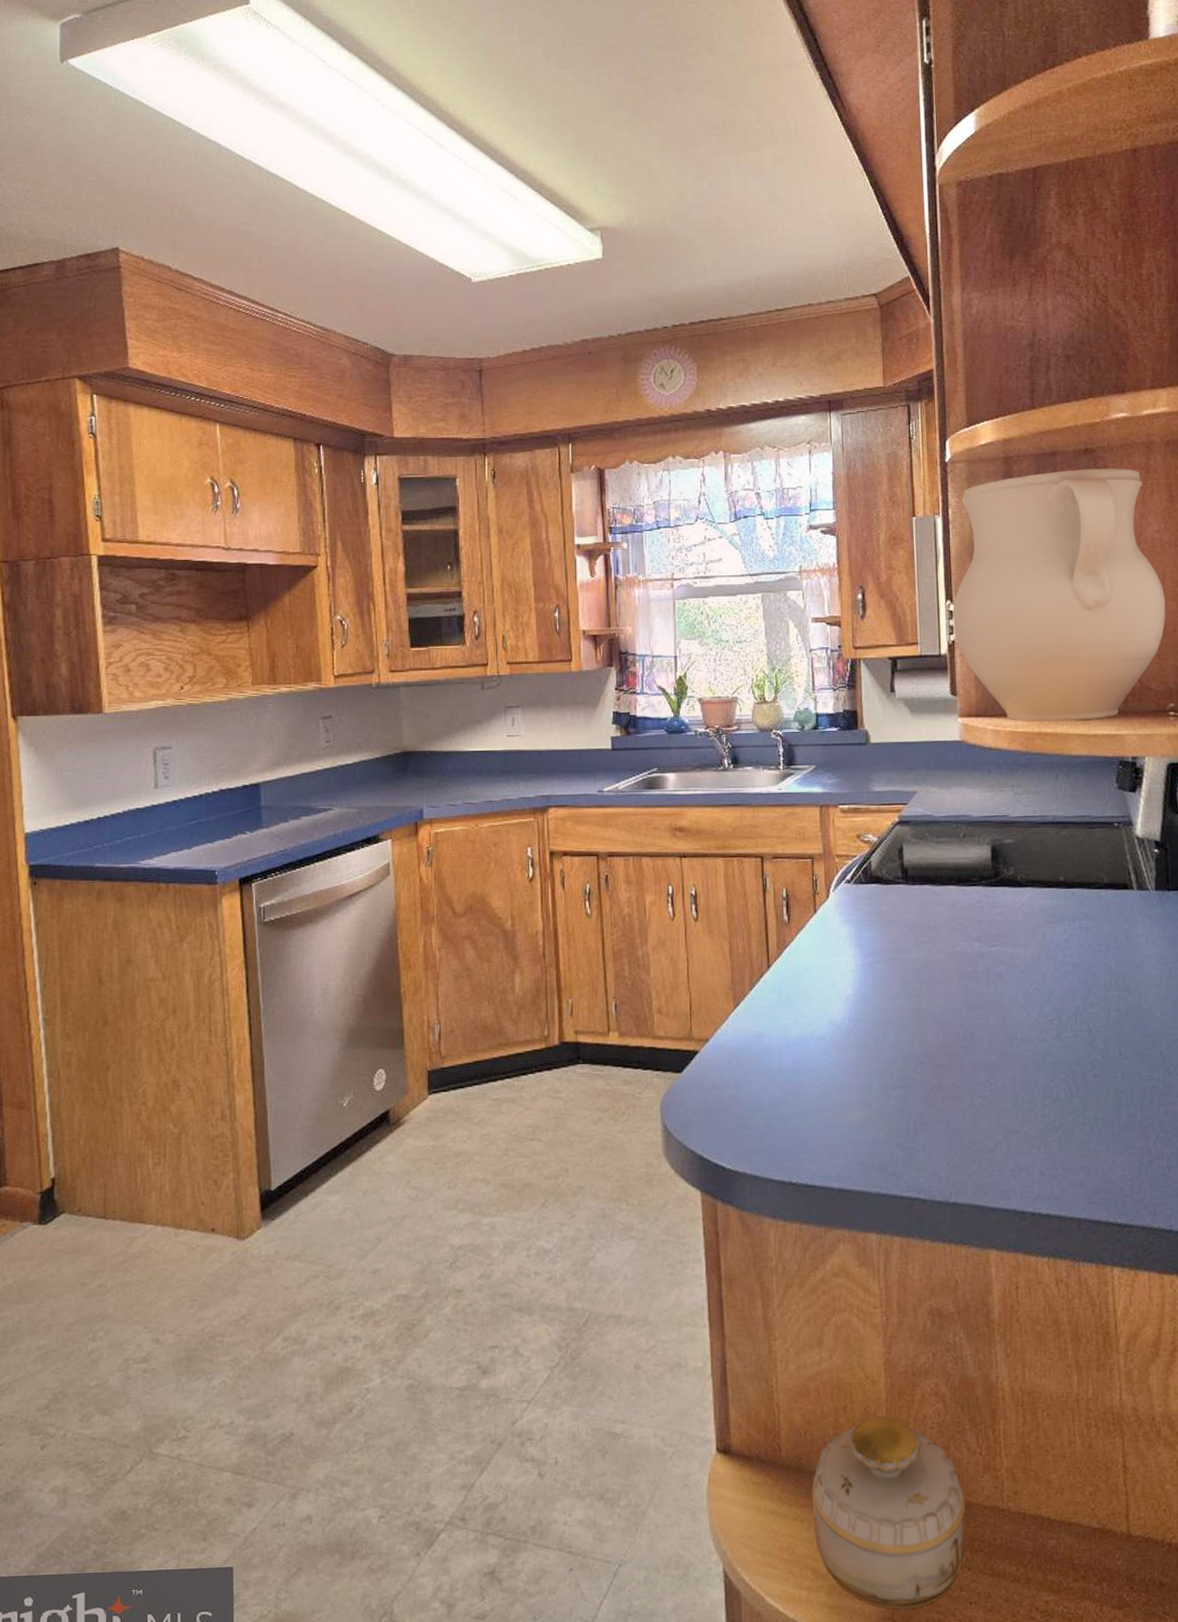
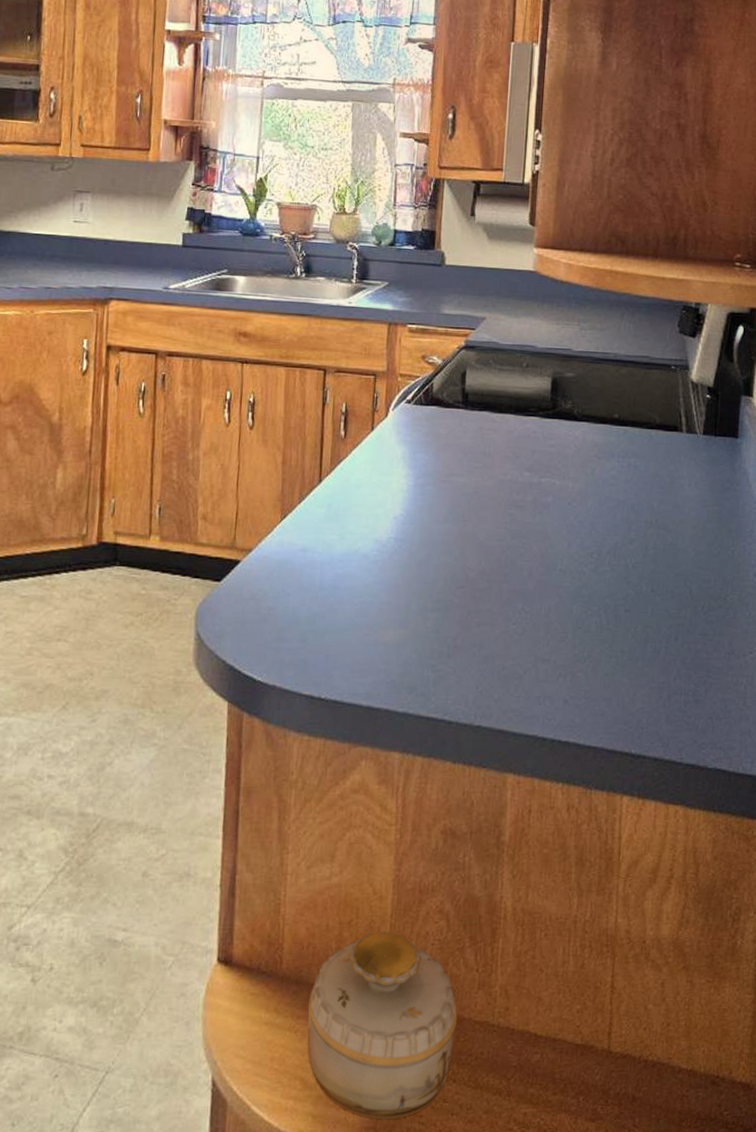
ceramic jug: present [953,467,1166,722] -> none [539,13,744,263]

